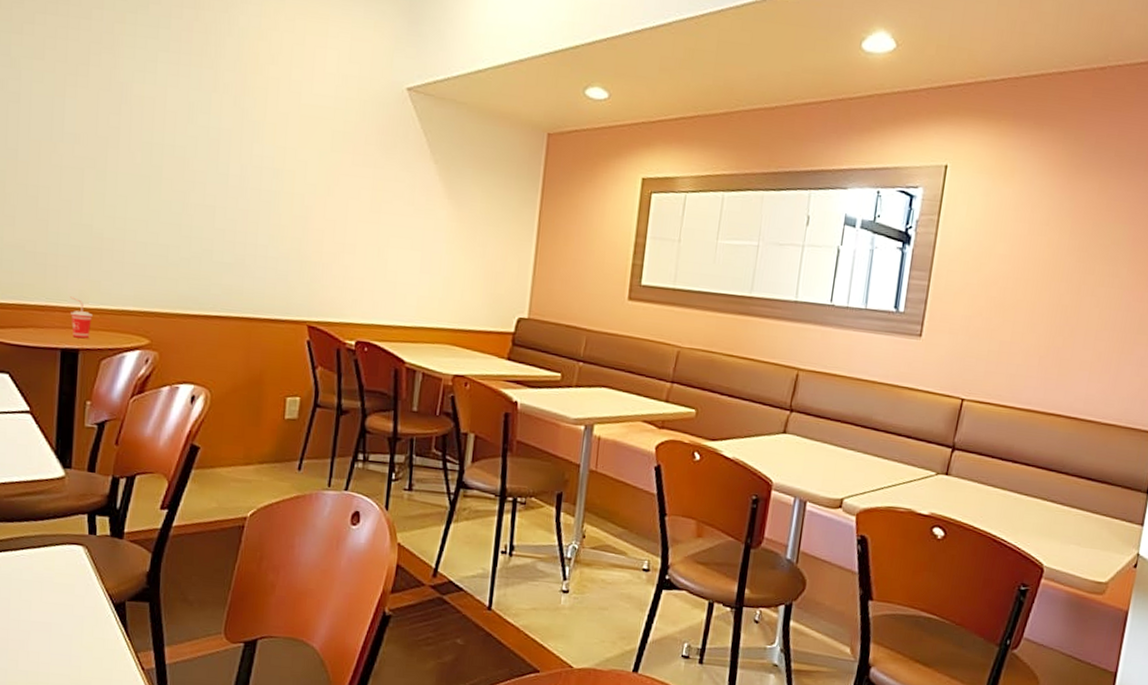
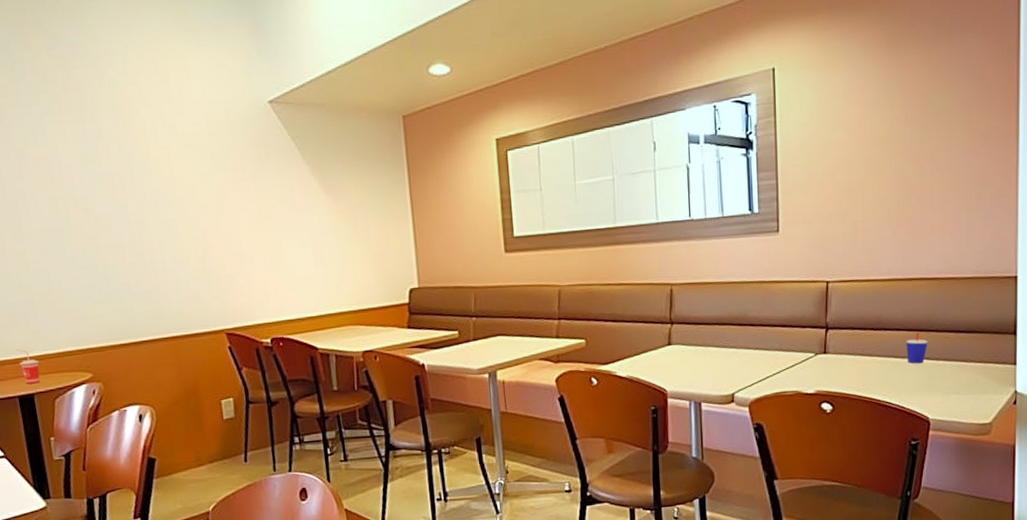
beverage cup: none [1031,472,1056,506] -> present [906,333,928,364]

